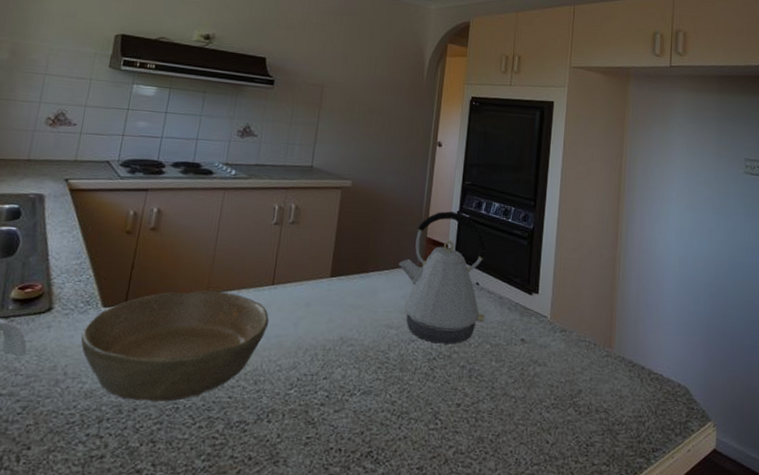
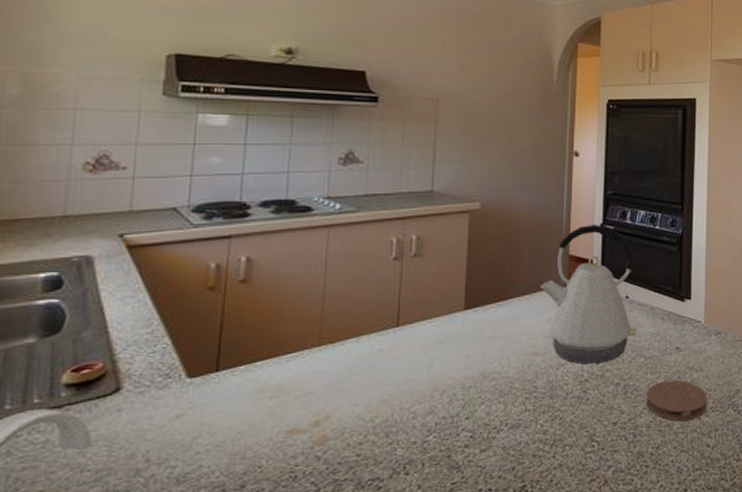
bowl: present [80,290,270,402] -> none [163,341,397,477]
coaster: none [489,370,550,414] -> present [646,379,708,421]

